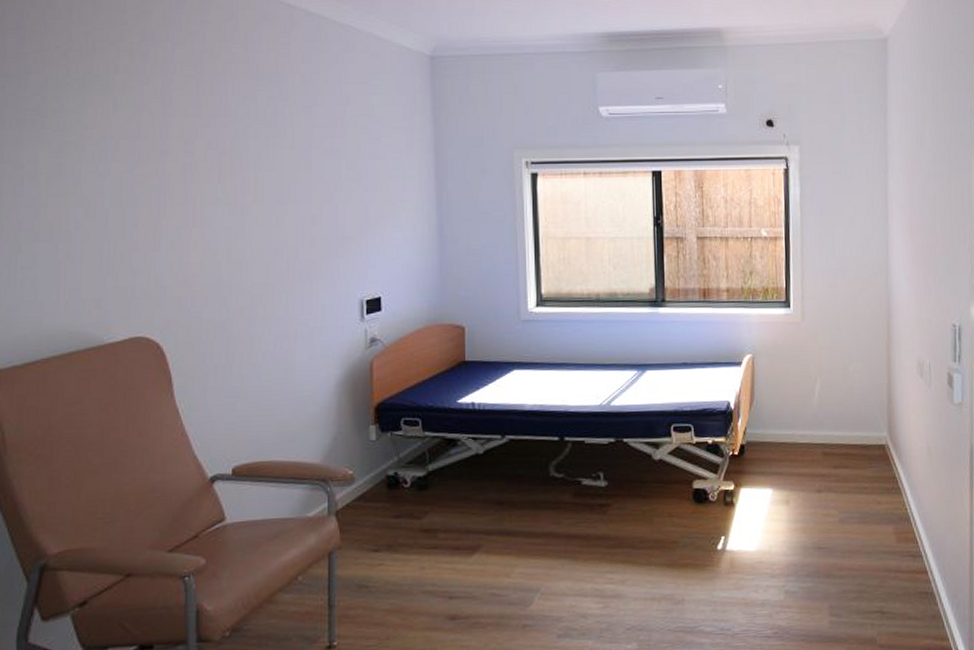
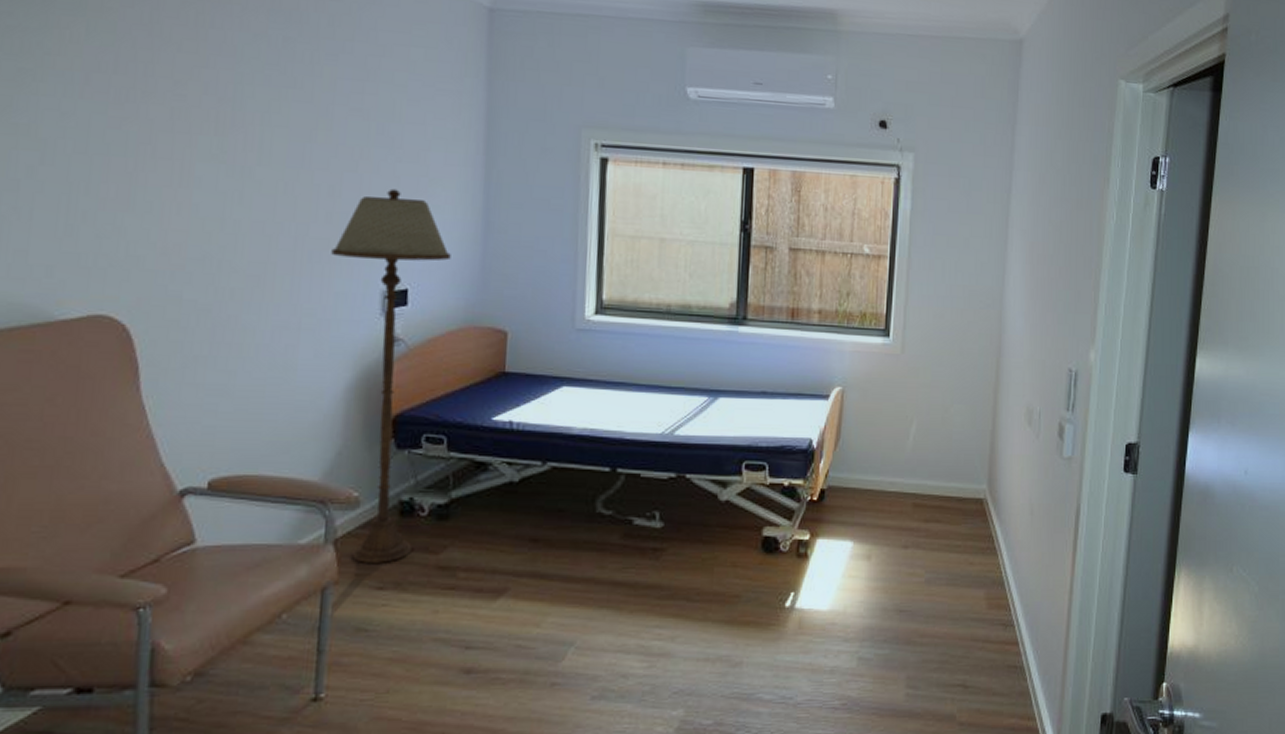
floor lamp: none [317,214,414,530] -> present [331,188,451,563]

